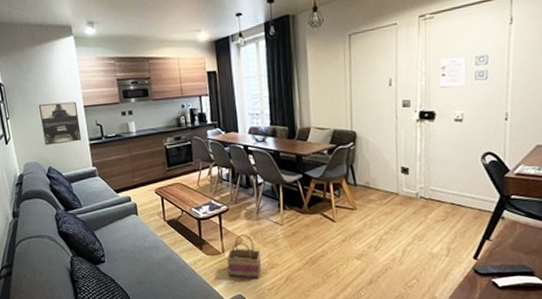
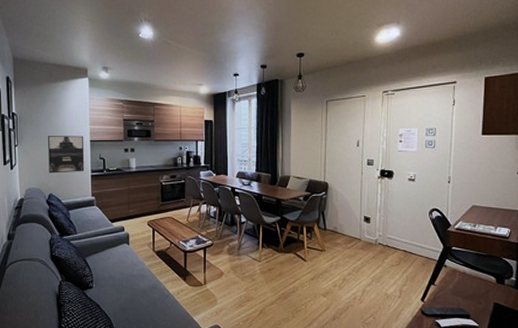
basket: present [226,234,261,278] -> none [207,267,239,310]

